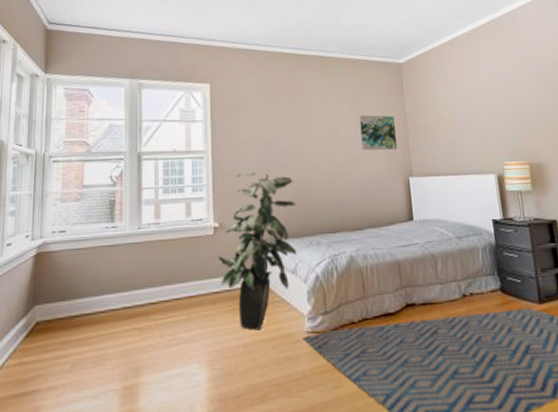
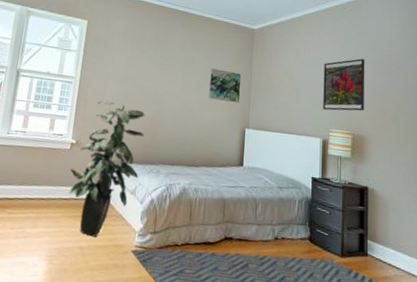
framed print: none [485,76,538,141] -> present [323,58,365,111]

